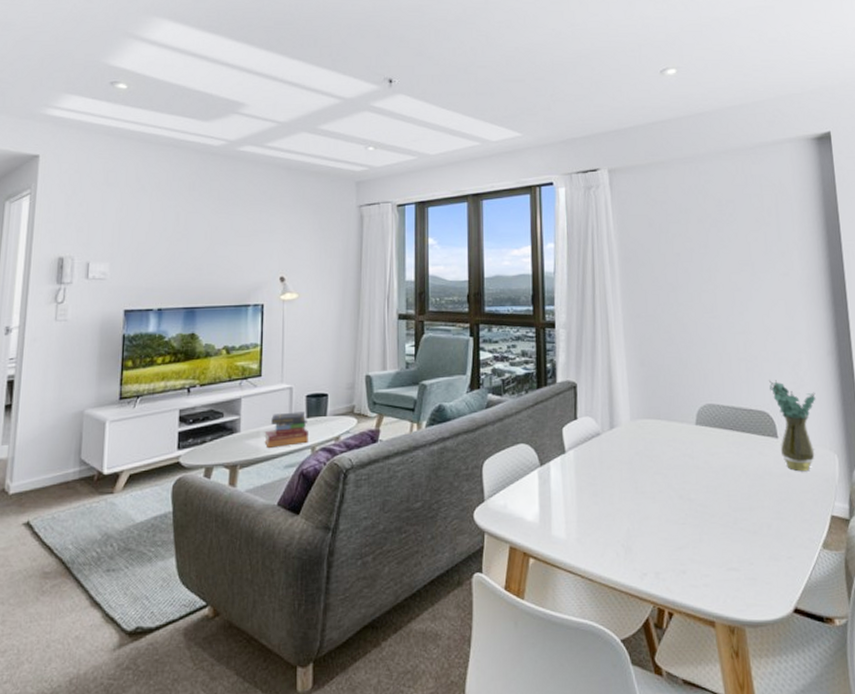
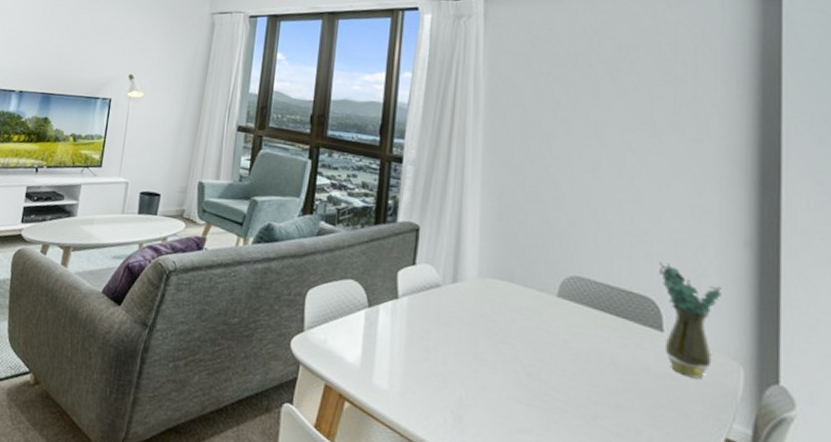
books: present [264,412,308,448] -> none [98,204,139,238]

